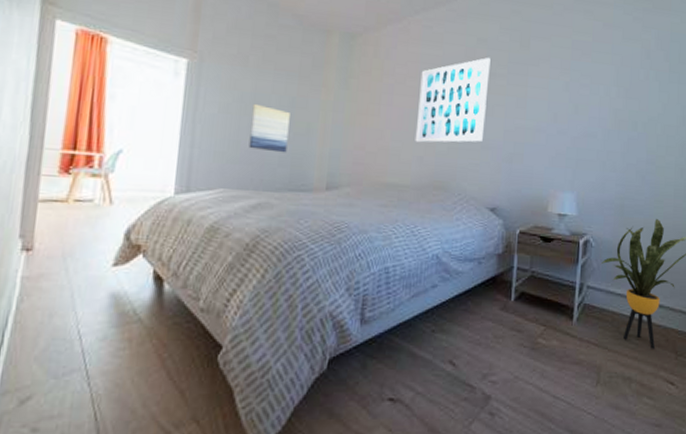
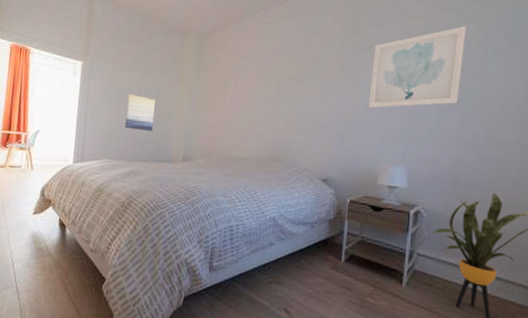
wall art: present [415,58,491,143] -> none [255,47,324,122]
wall art: none [537,45,630,129] -> present [368,26,466,108]

